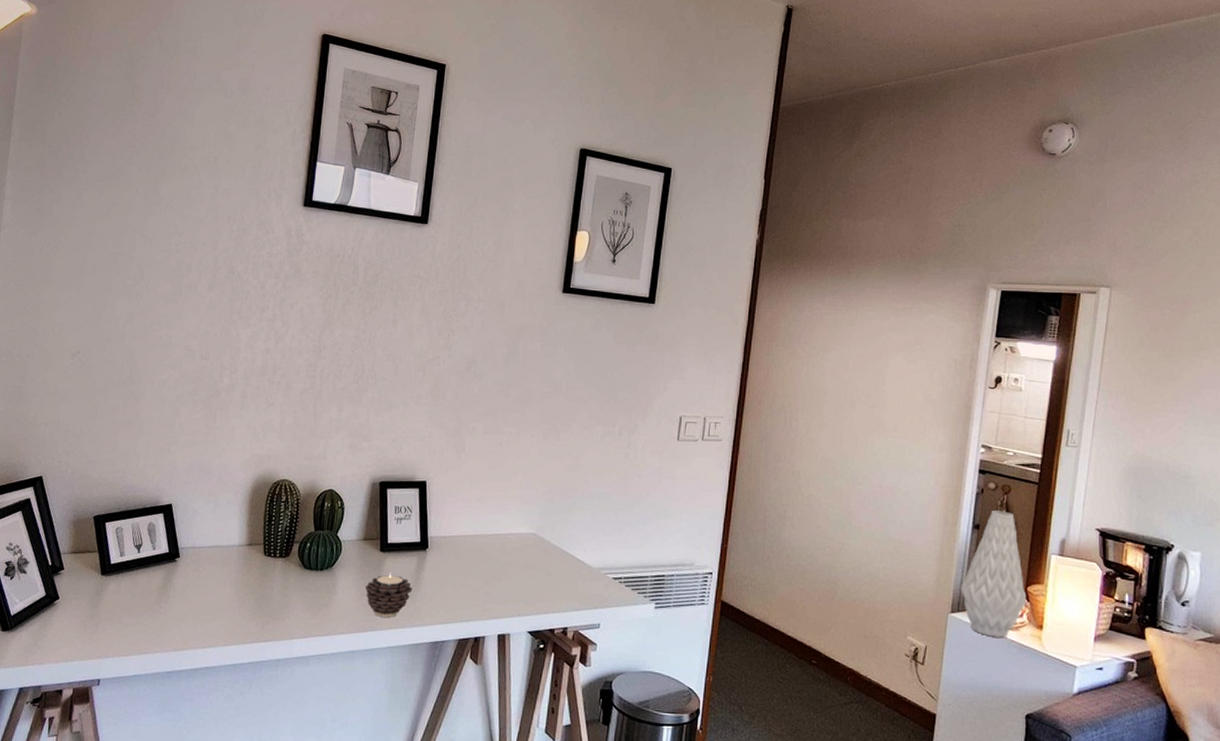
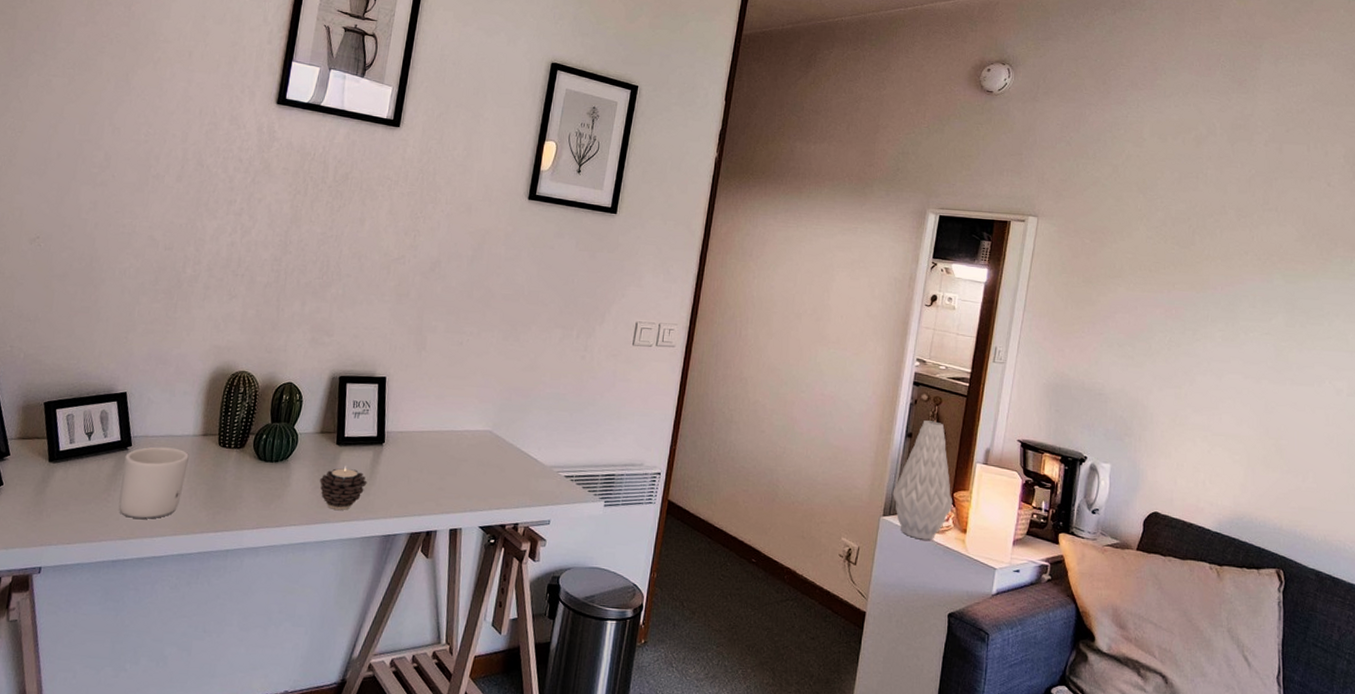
mug: none [170,557,236,630] -> present [118,446,189,519]

